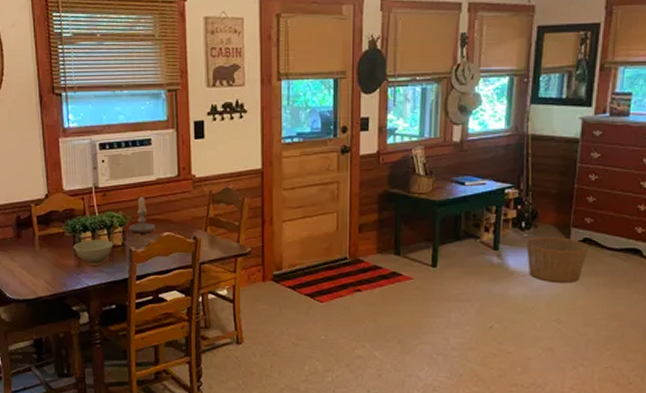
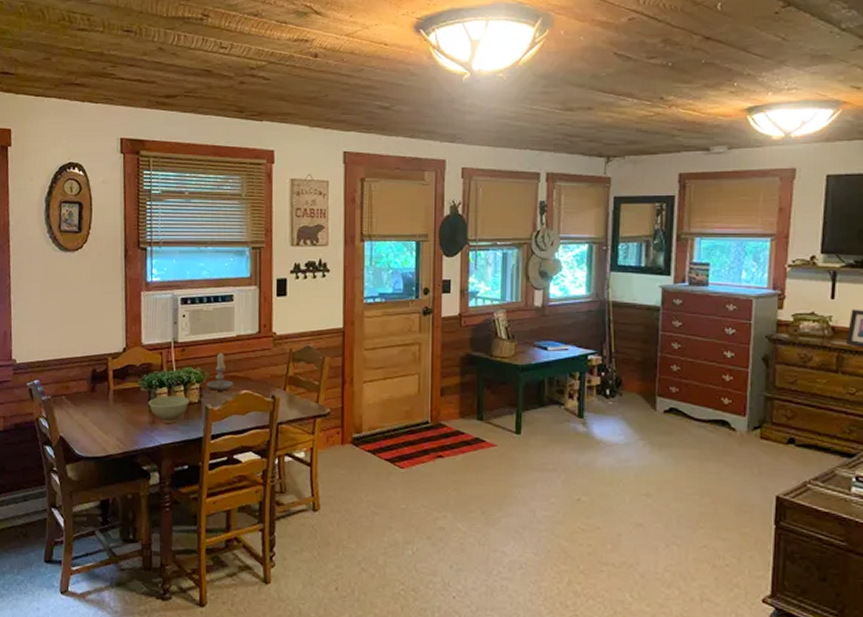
basket: present [526,237,589,282] -> none [612,405,676,454]

